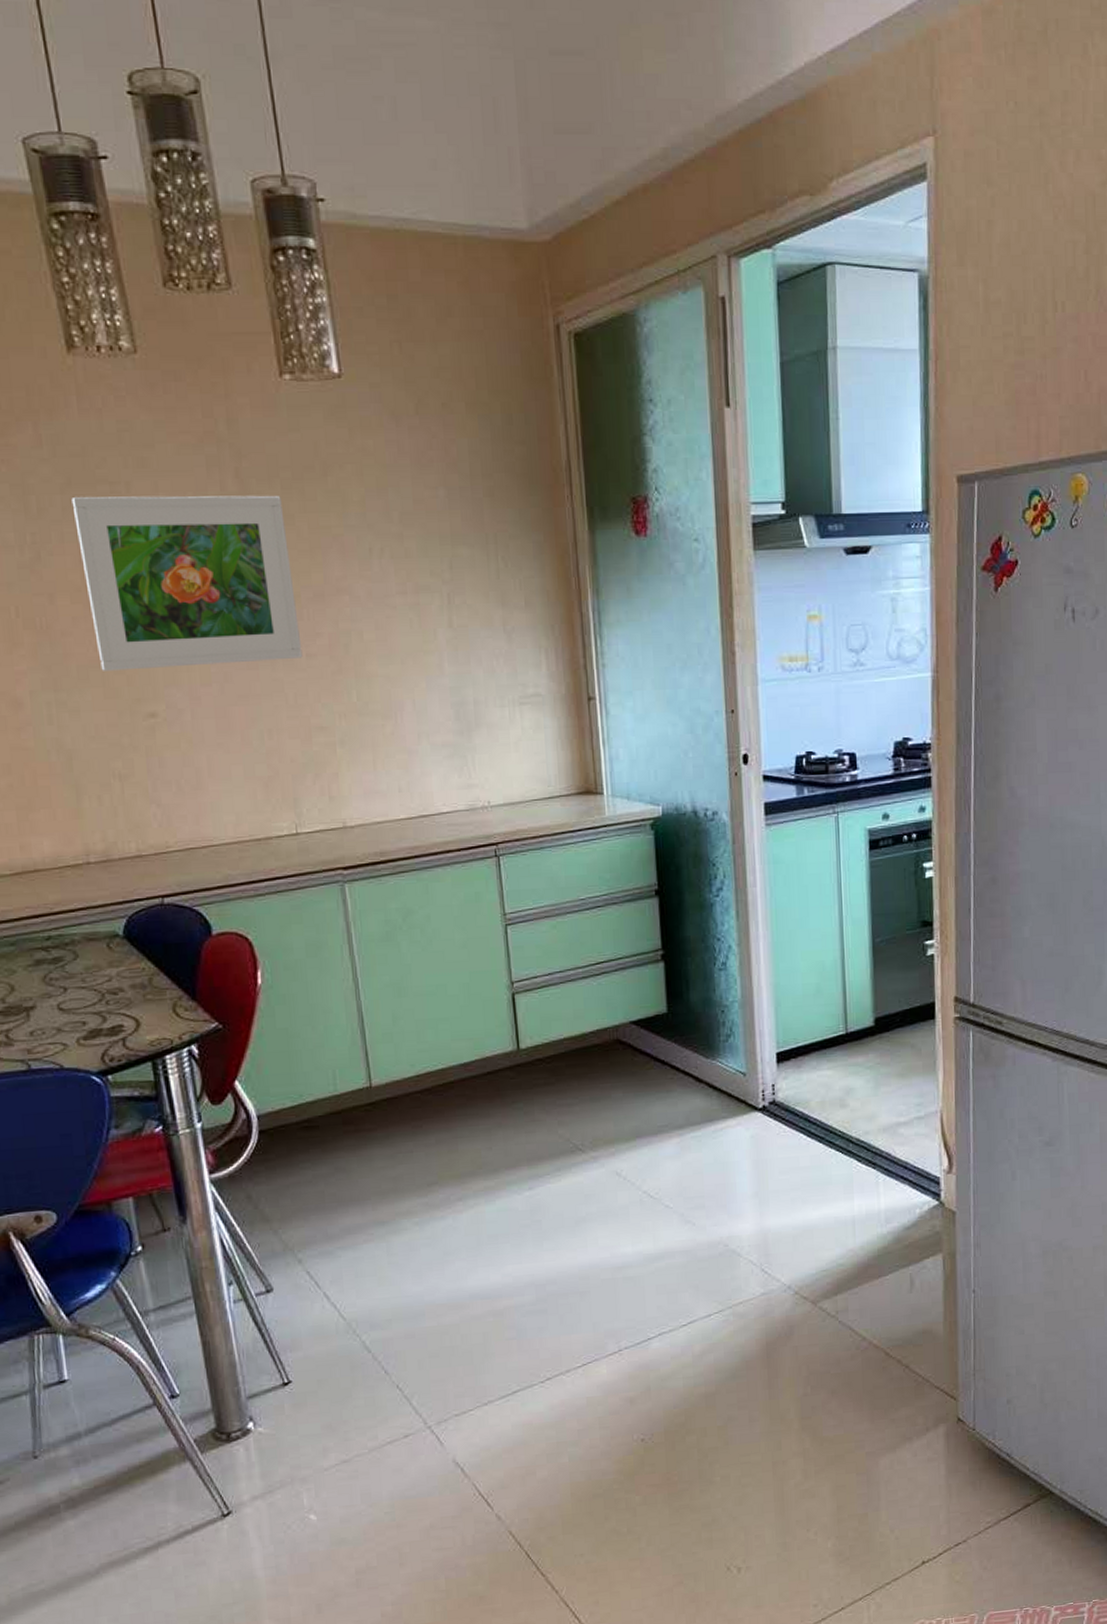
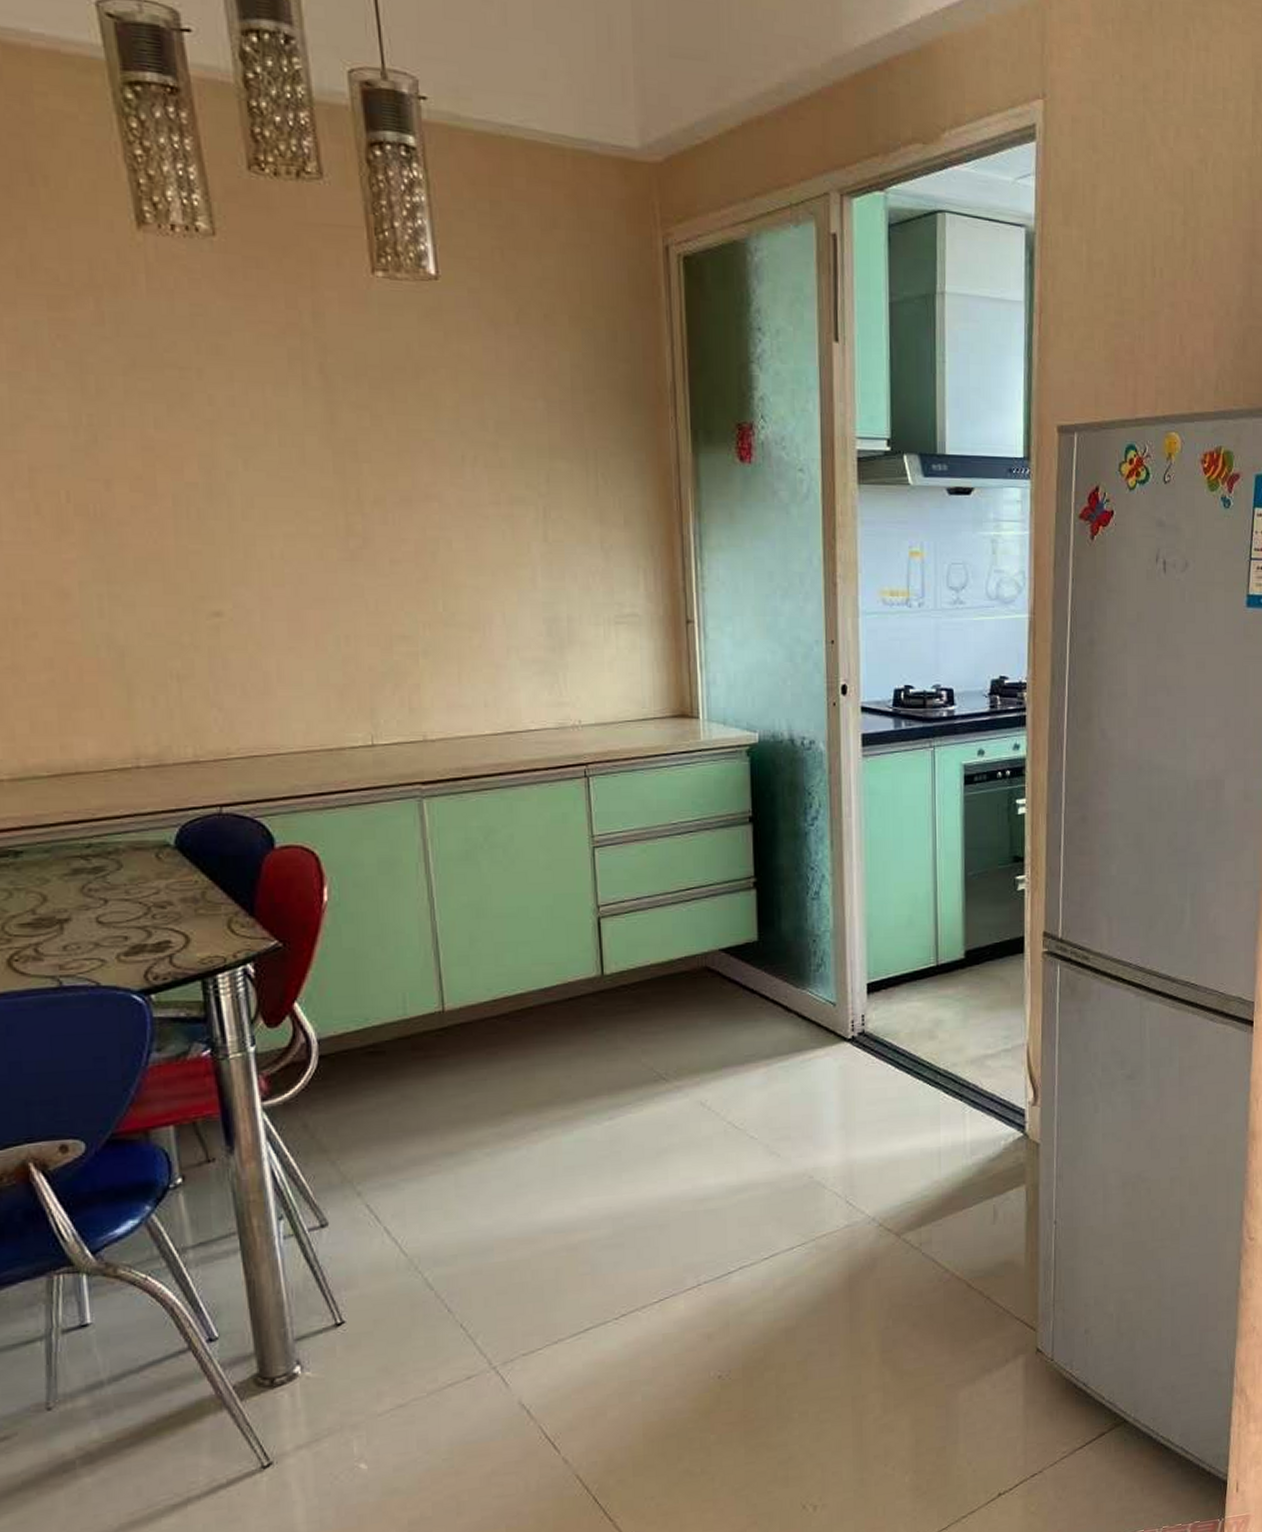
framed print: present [71,495,303,671] -> none [135,379,386,566]

